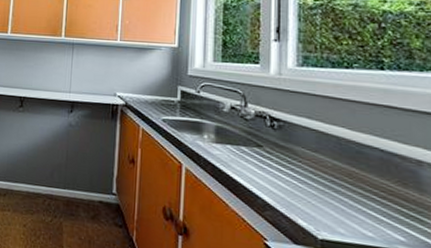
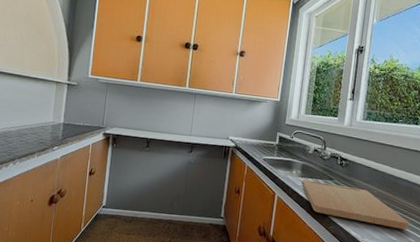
cutting board: none [218,146,393,222] -> present [302,180,410,230]

